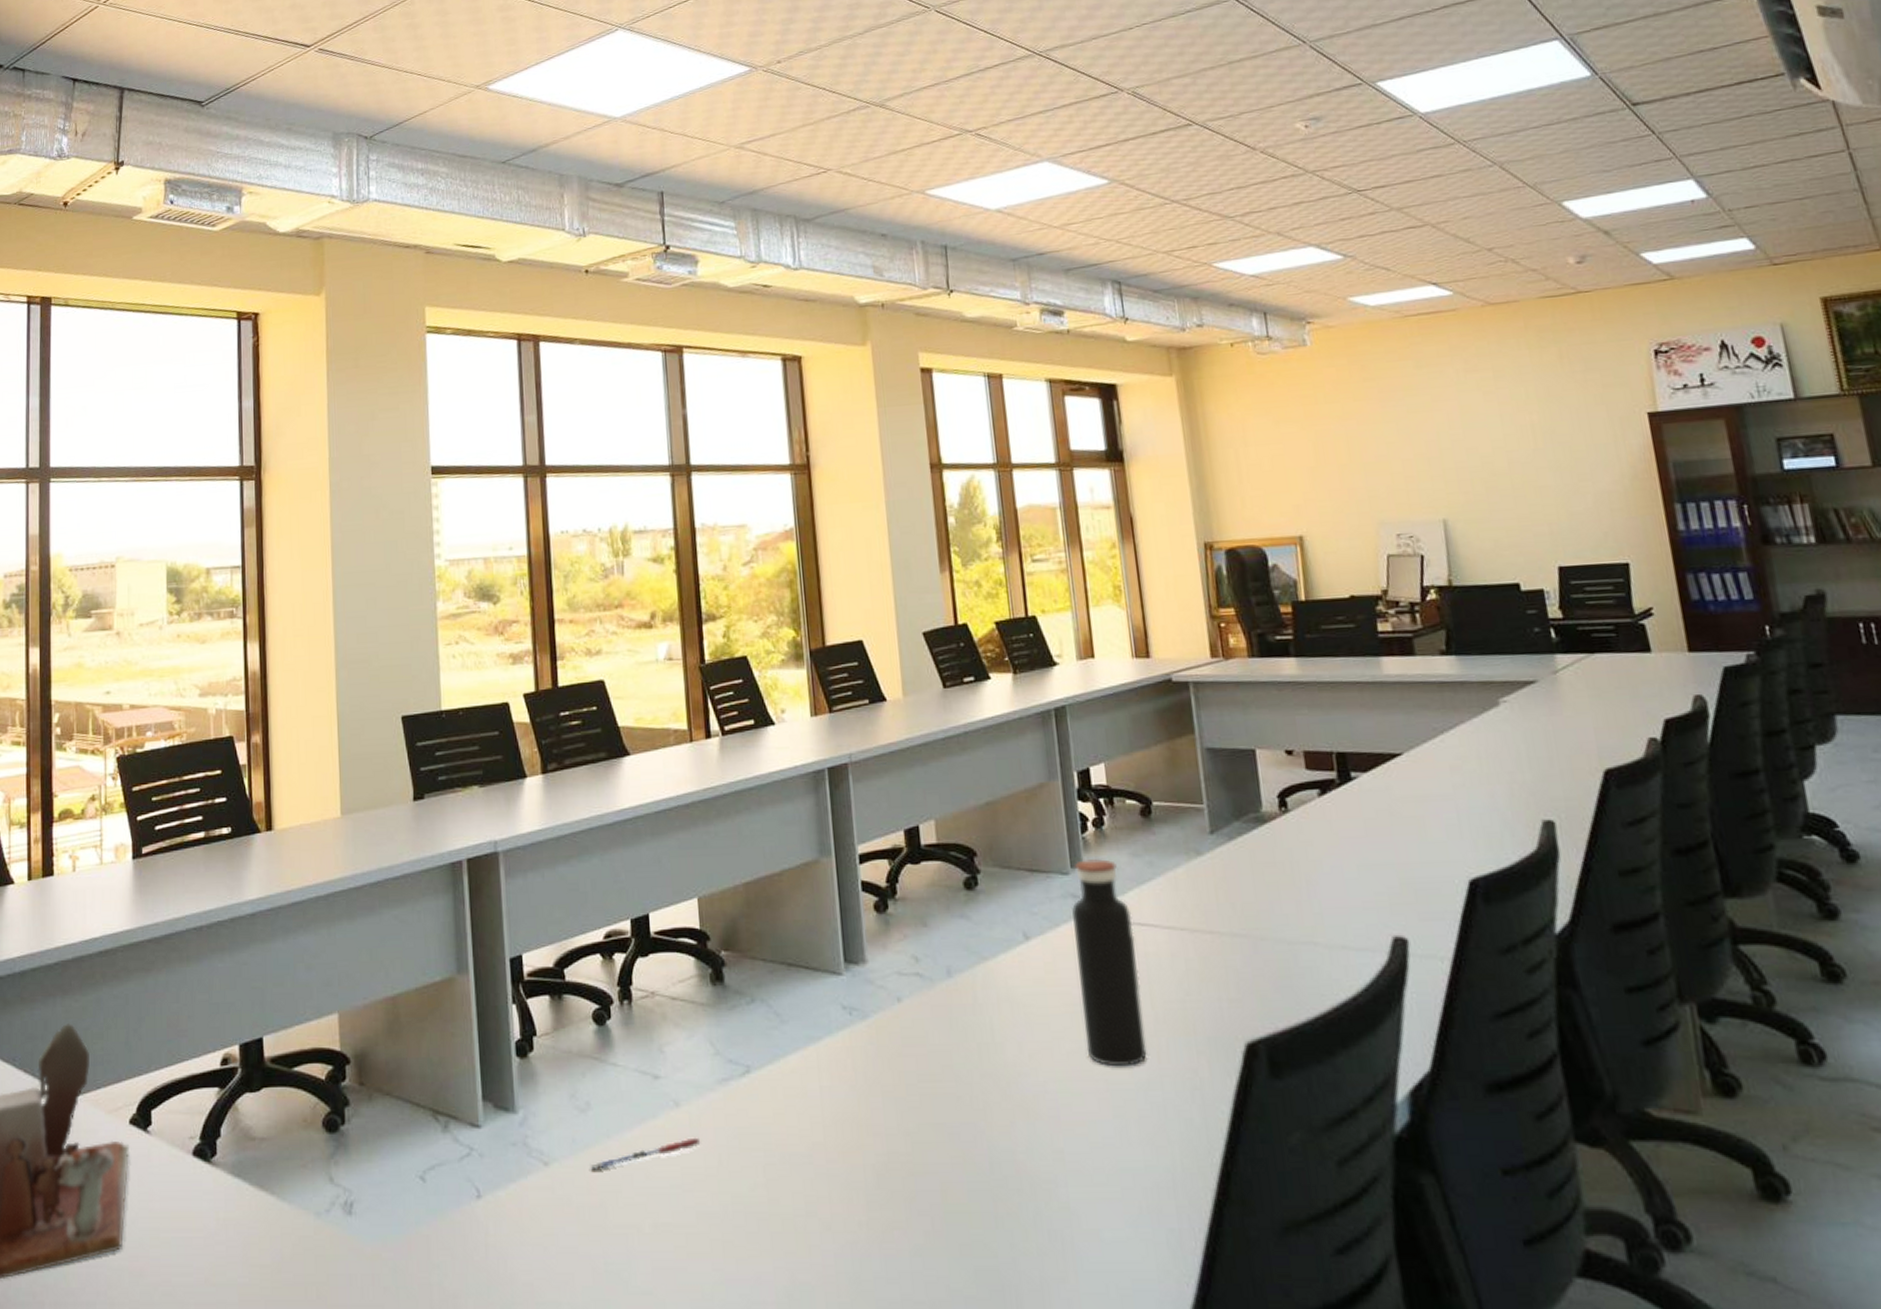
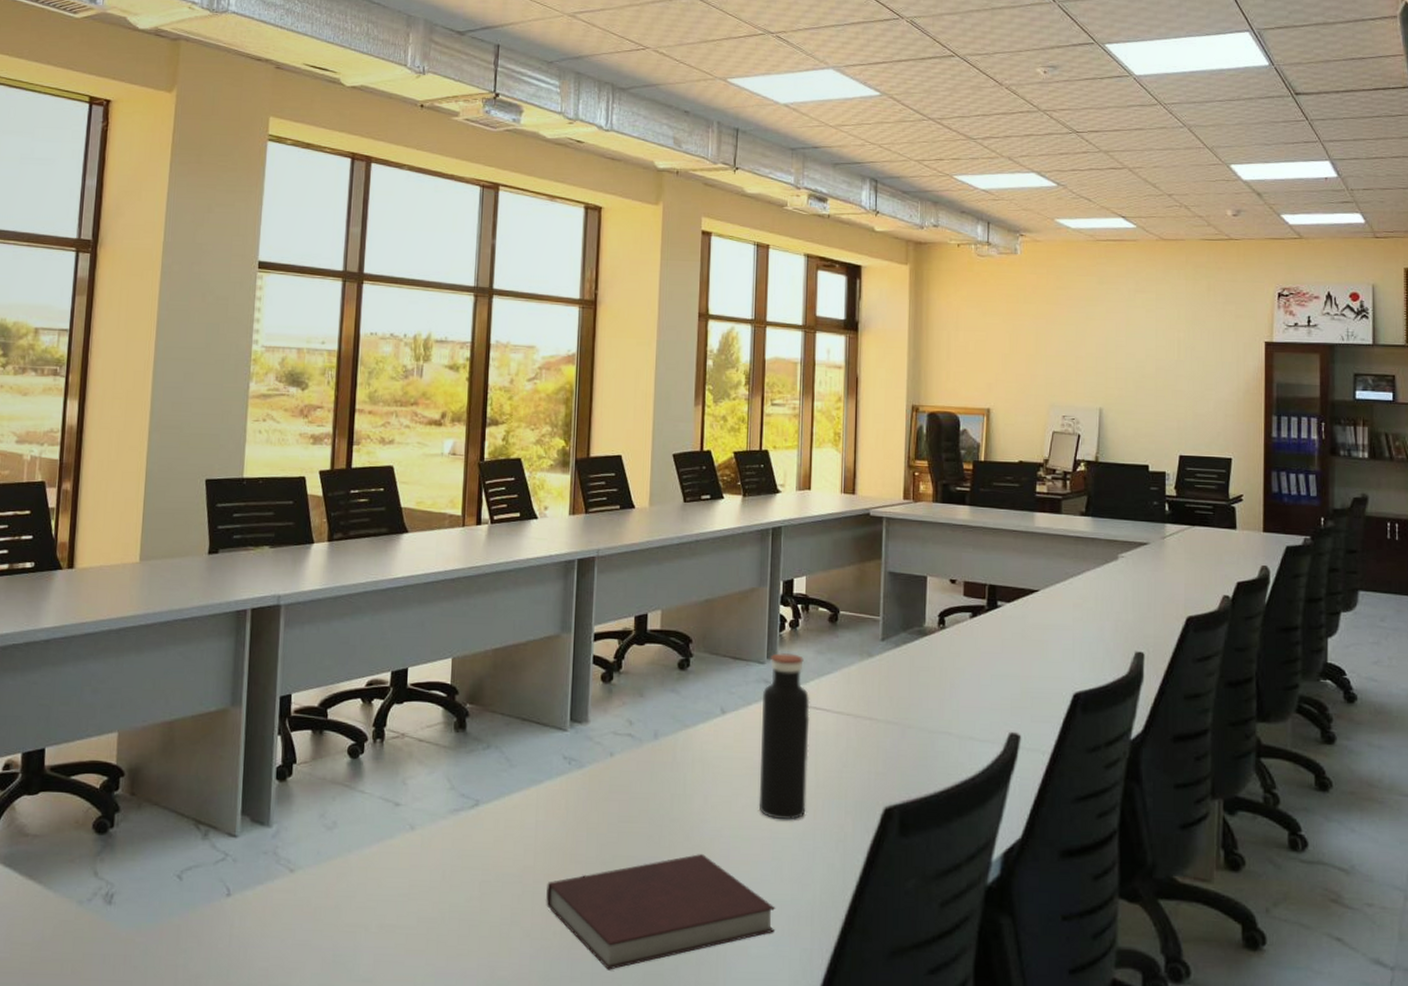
pen: present [590,1137,701,1171] -> none [330,855,429,879]
notebook: none [843,1116,1129,1267] -> present [546,854,776,970]

